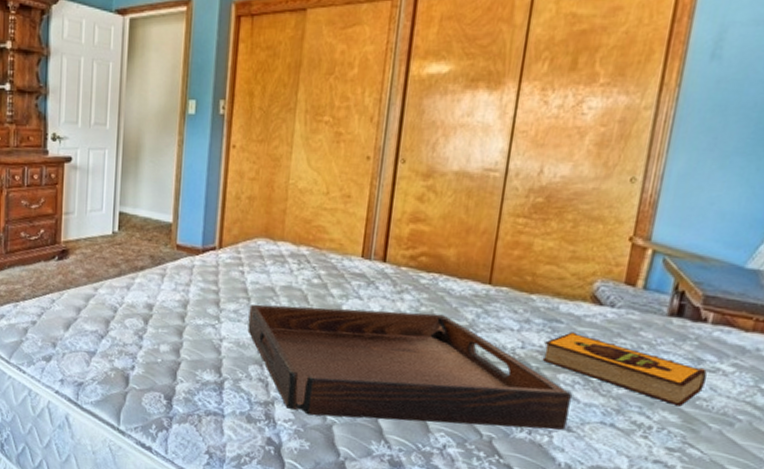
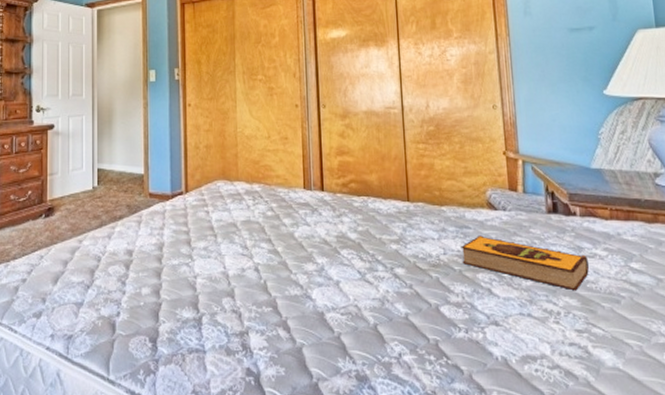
serving tray: present [247,304,571,430] -> none [217,232,494,339]

